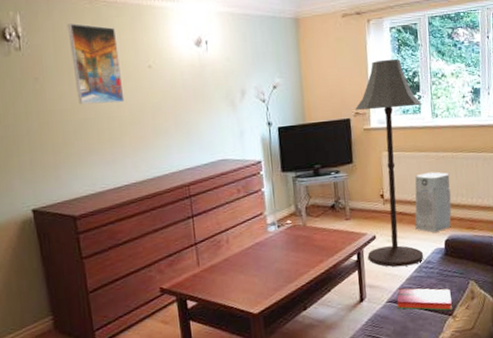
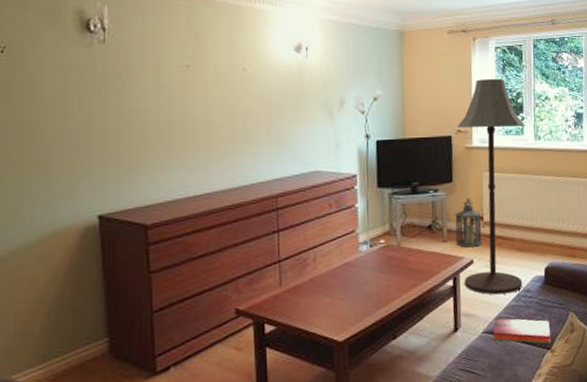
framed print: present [67,23,125,105] -> none [159,20,214,105]
lantern: none [356,177,384,225] -> present [455,197,482,248]
air purifier: present [415,172,452,233] -> none [514,195,553,259]

